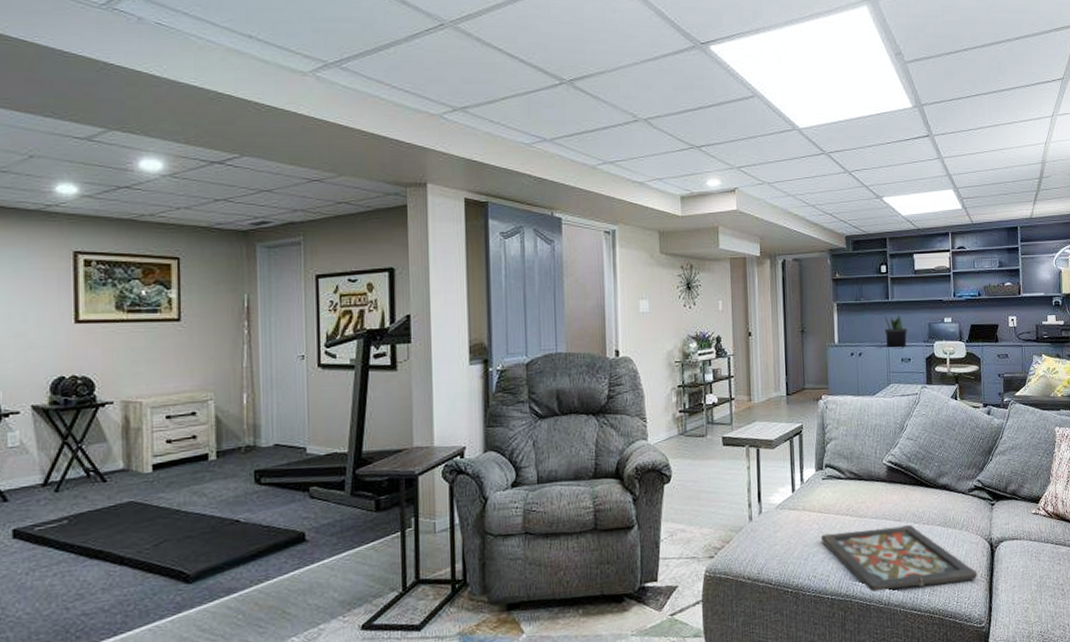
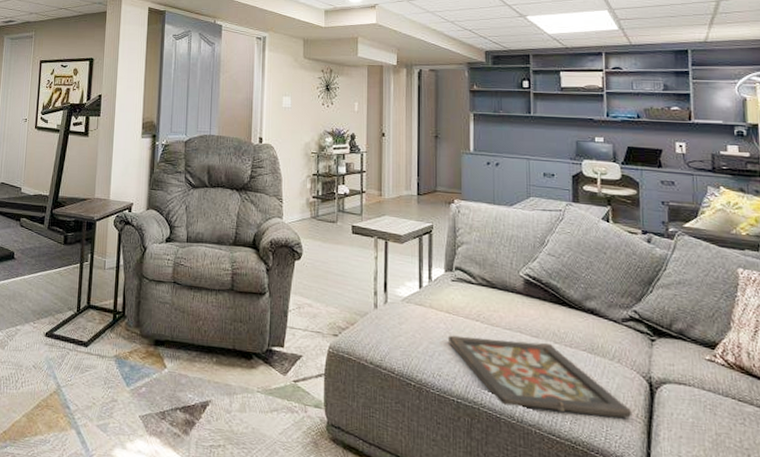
planter: present [884,314,907,348] -> none [525,128,551,163]

